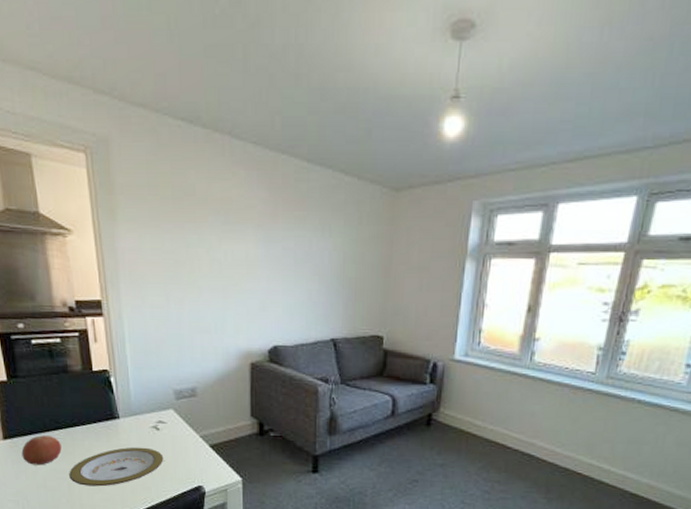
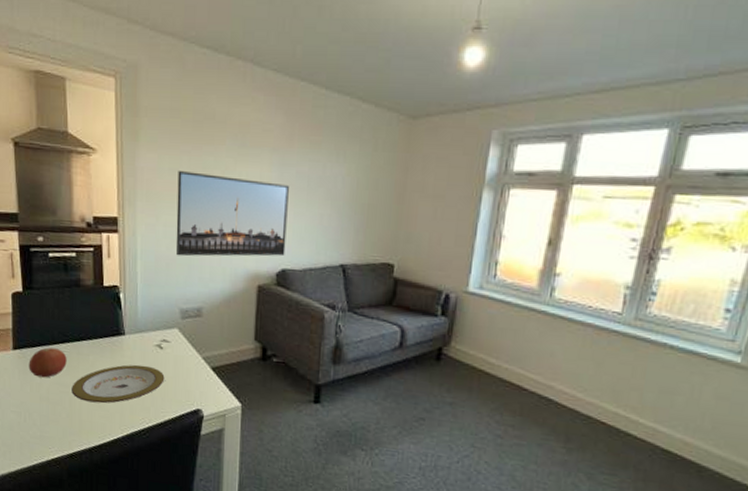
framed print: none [161,251,276,338] -> present [175,171,289,257]

